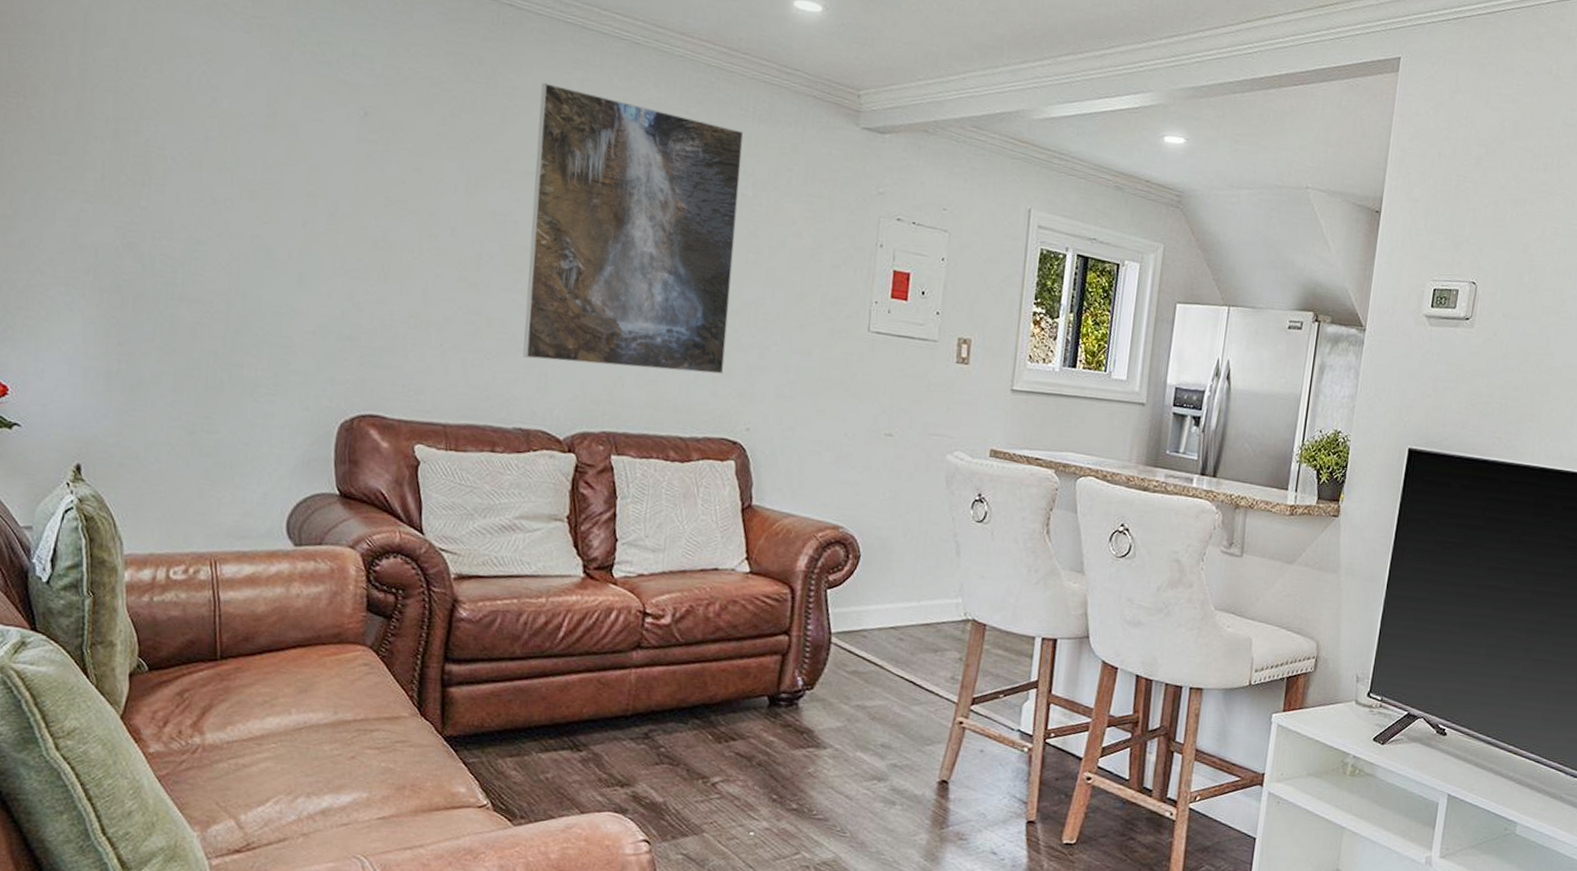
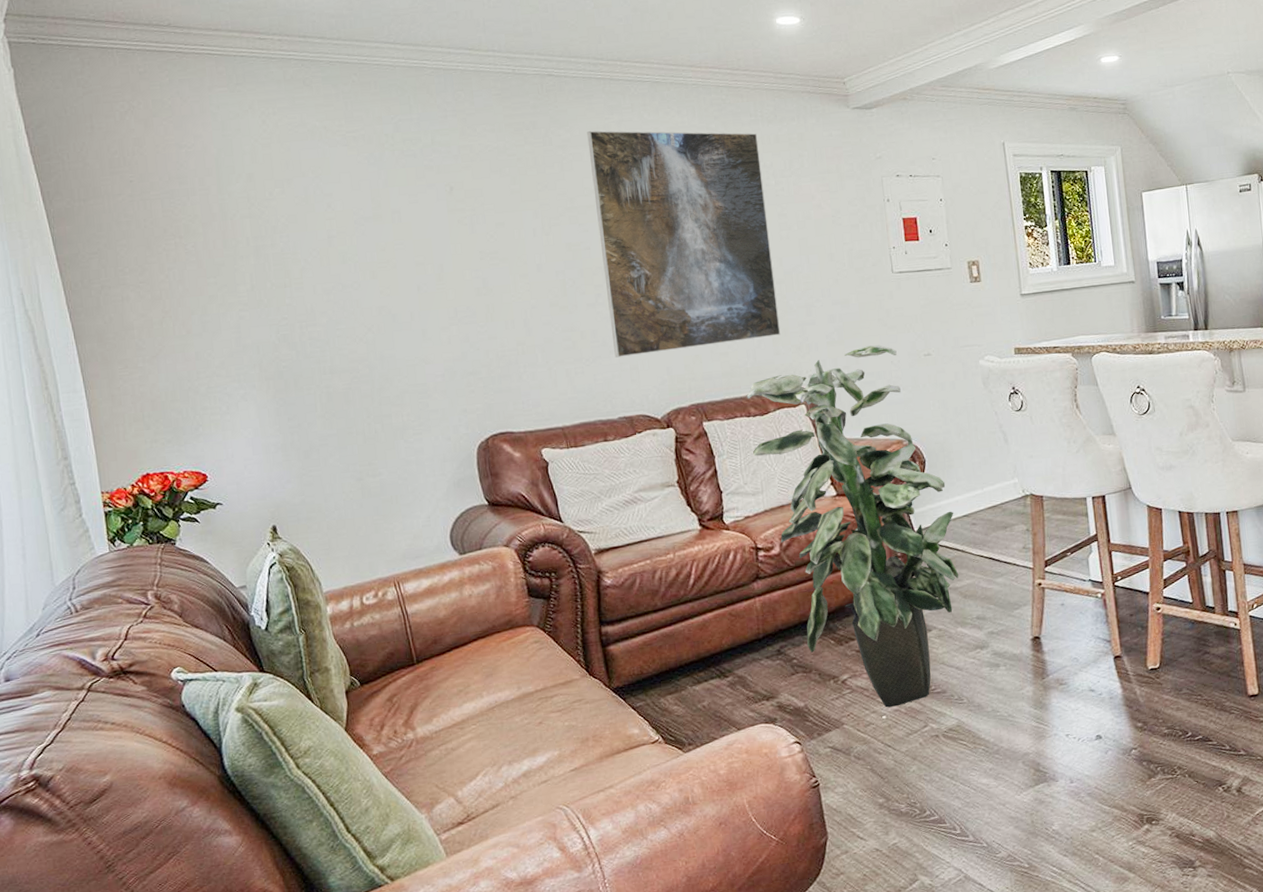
indoor plant: none [662,409,881,825] -> present [746,345,959,708]

